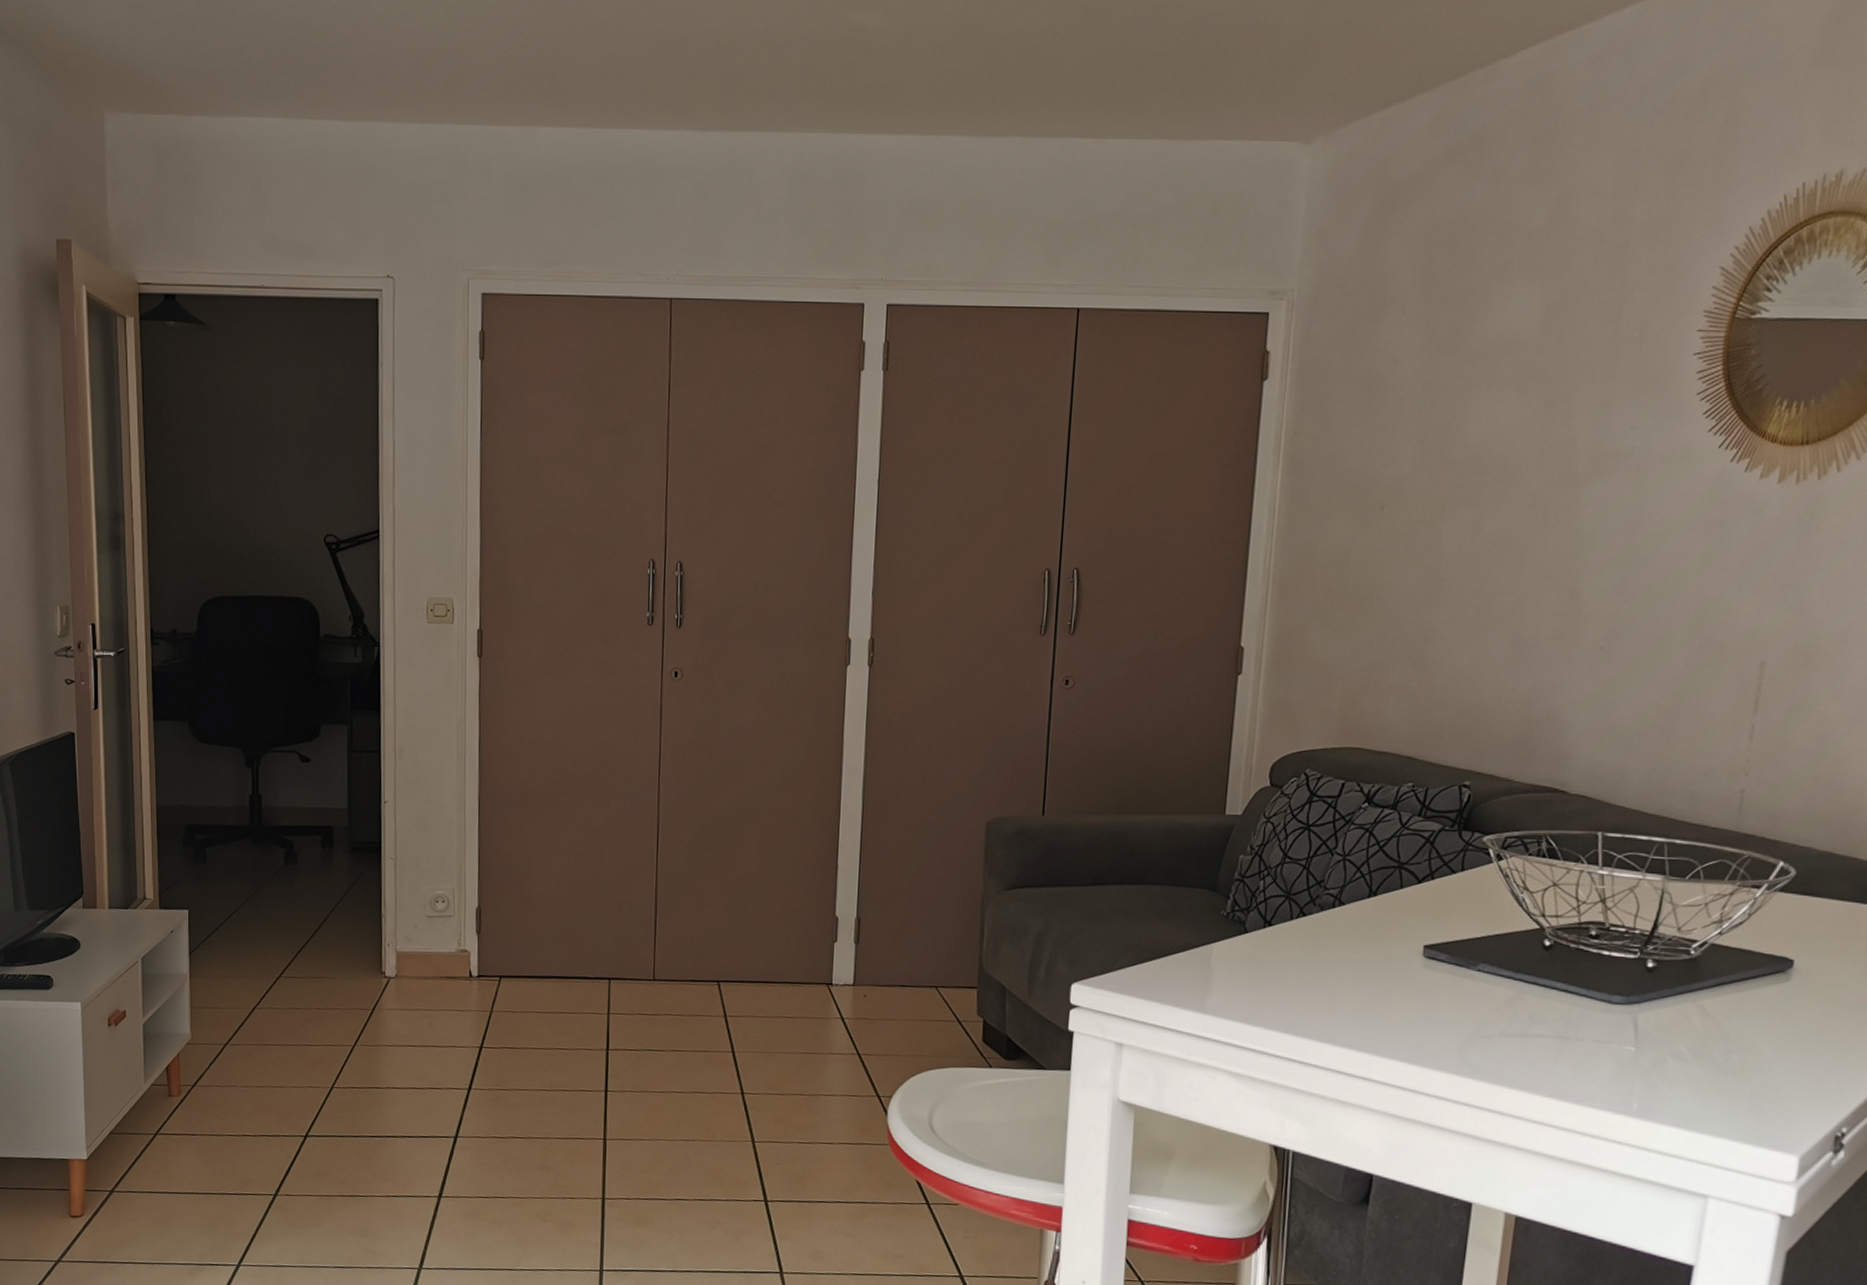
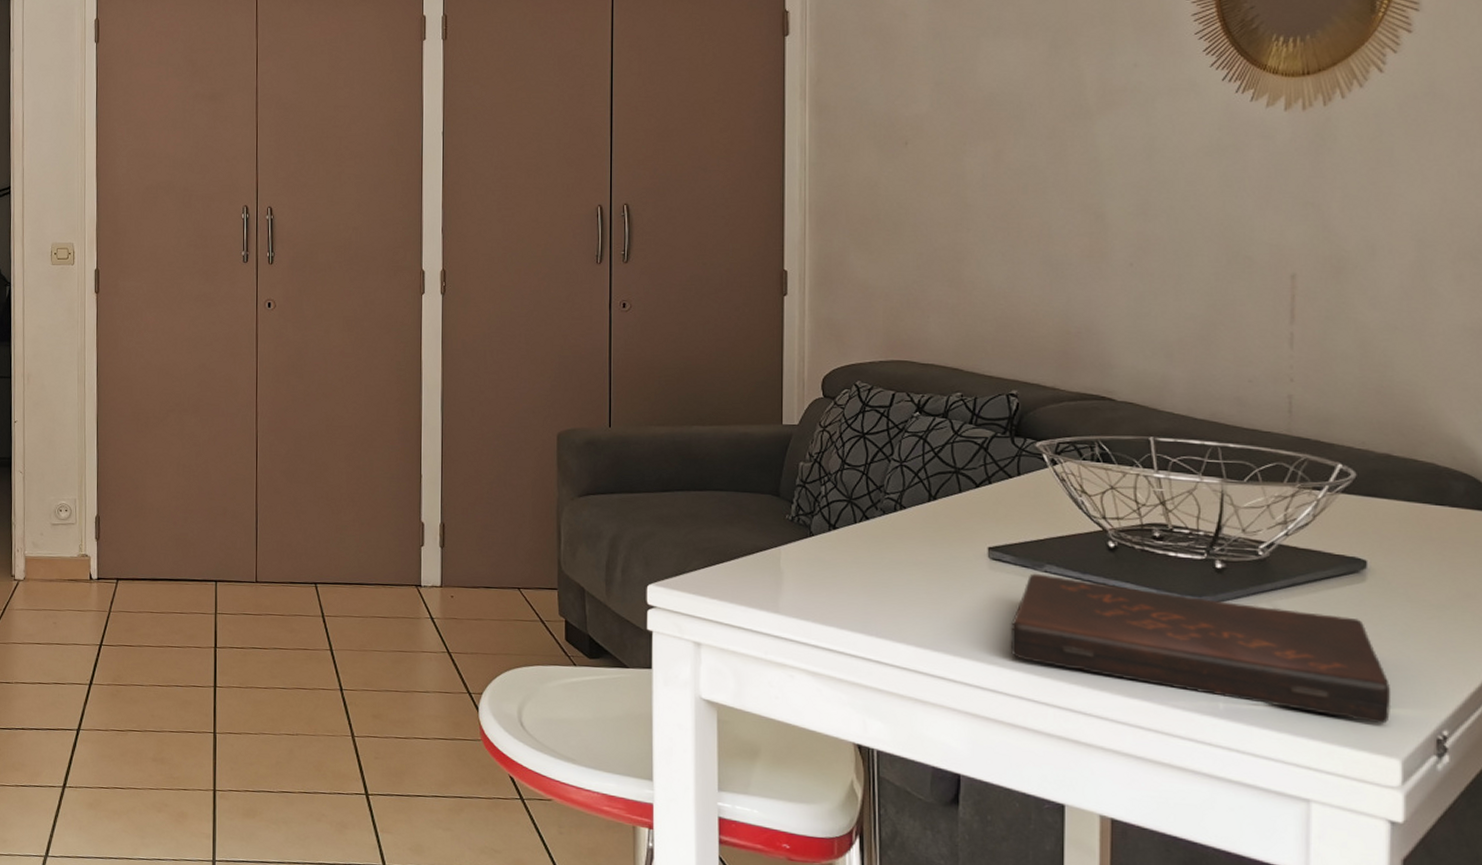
book: none [1435,972,1800,1122] -> present [1010,573,1391,724]

